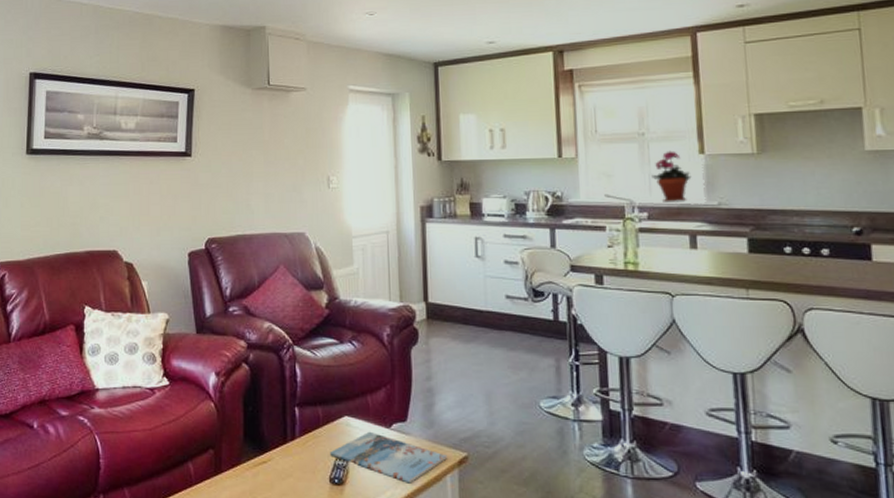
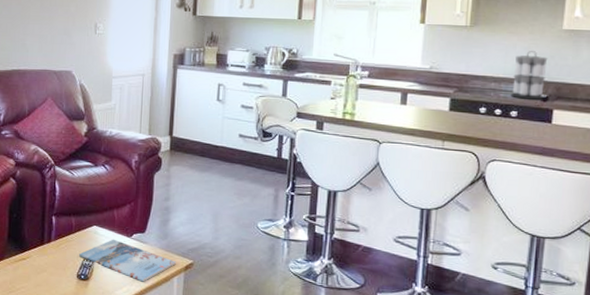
potted plant: present [651,151,692,202] -> none [376,19,411,64]
spice rack: none [816,177,857,234] -> present [510,51,548,100]

